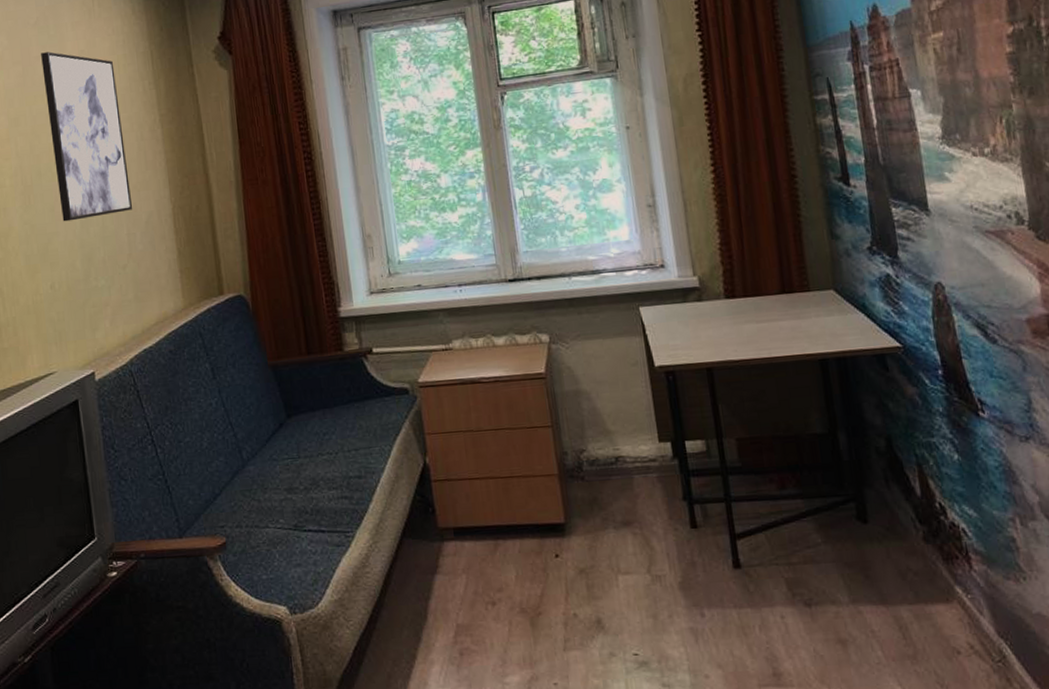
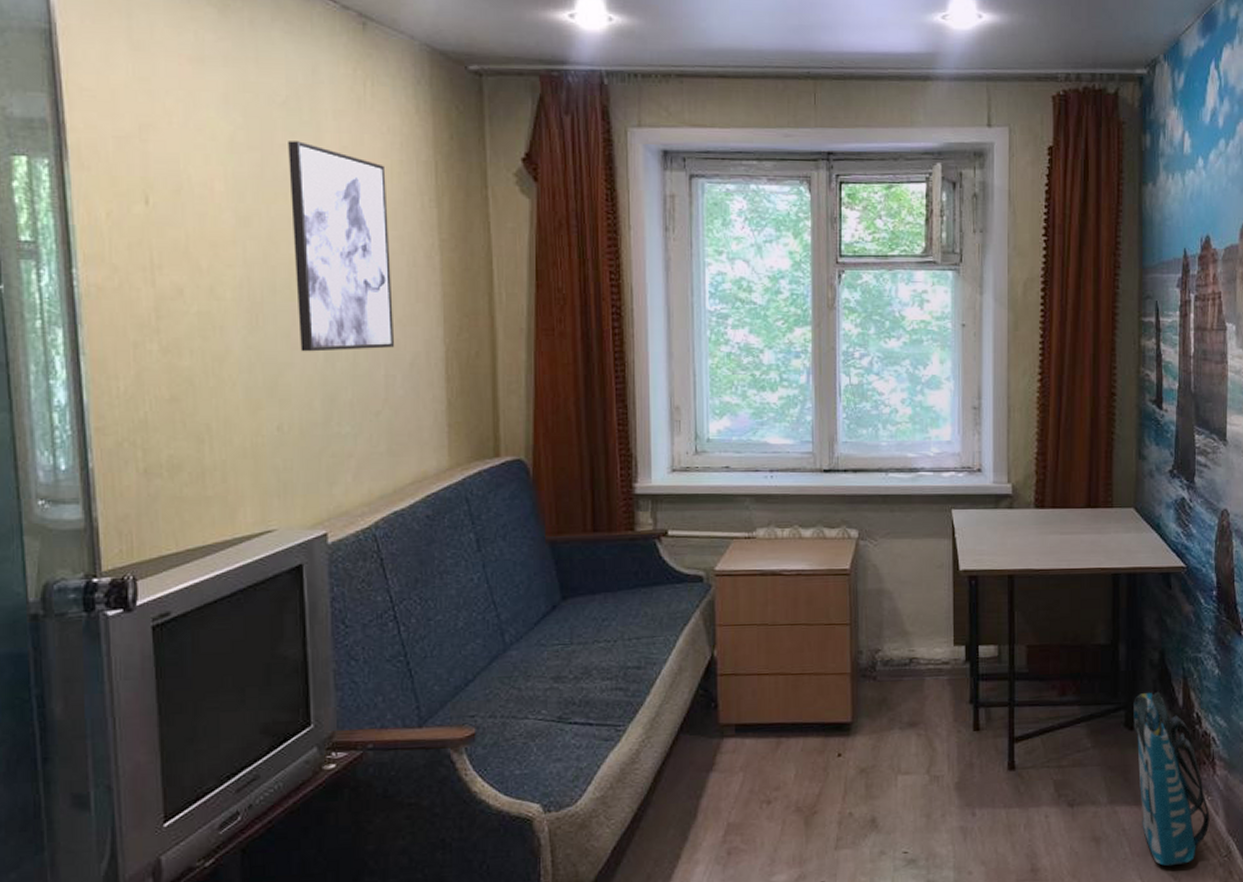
tote bag: none [863,481,974,672] -> present [1133,691,1210,867]

